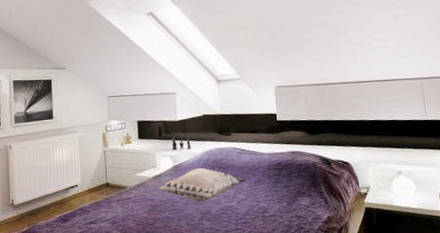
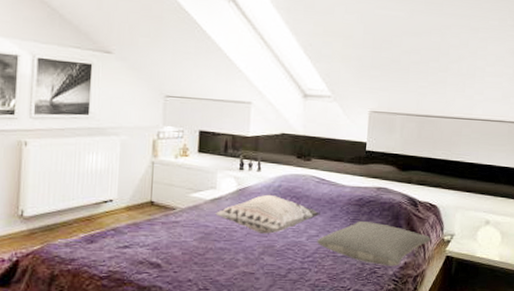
pillow: none [246,183,349,222] -> present [317,221,431,267]

